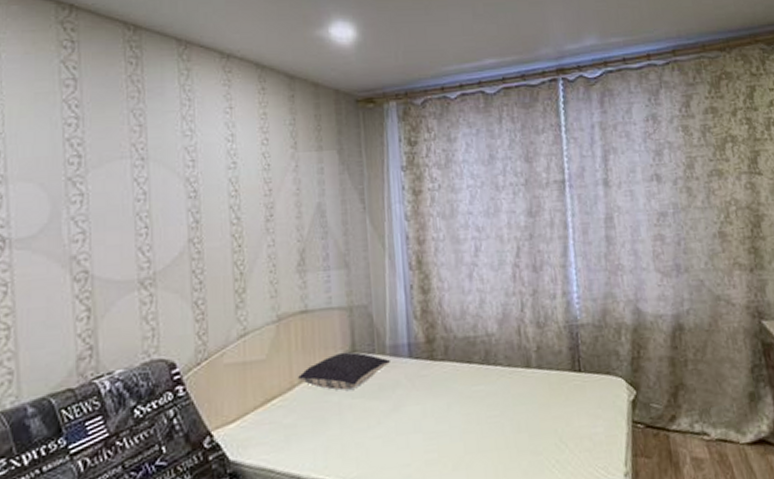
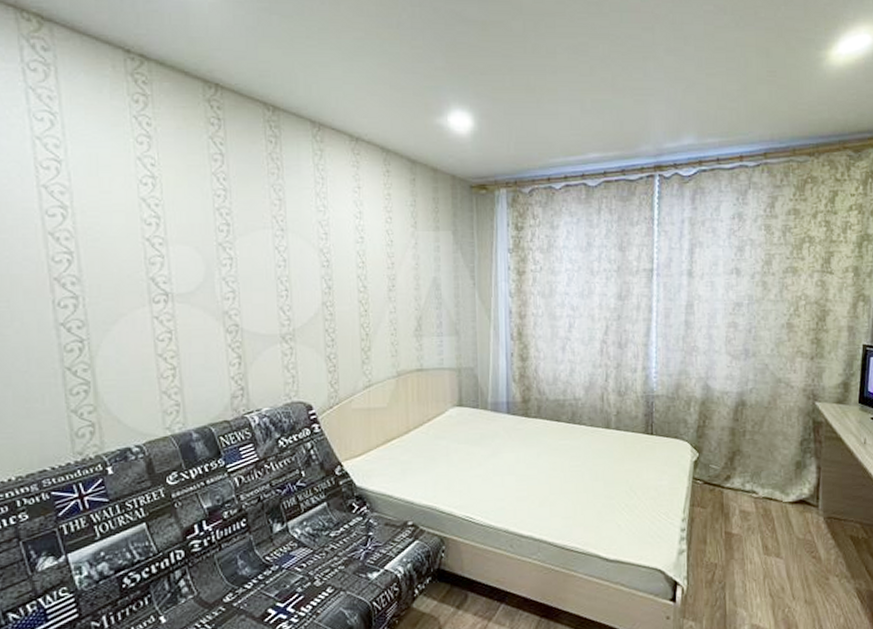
pillow: present [298,351,392,391] -> none [414,405,492,437]

